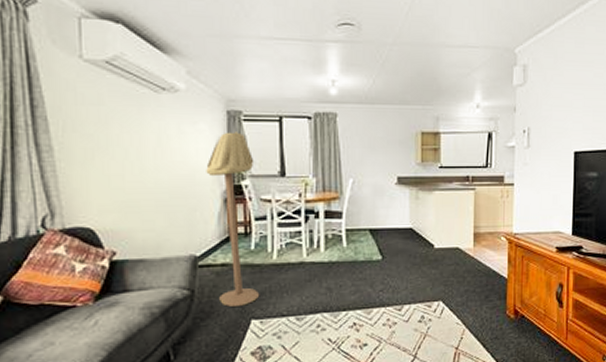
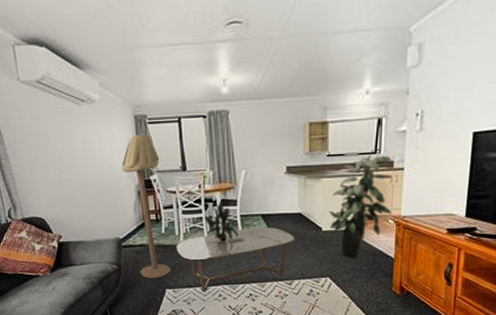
coffee table: none [268,244,405,323] -> present [176,227,295,293]
potted plant: none [304,213,342,262] -> present [204,201,238,244]
indoor plant: none [441,165,504,280] -> present [328,152,393,259]

